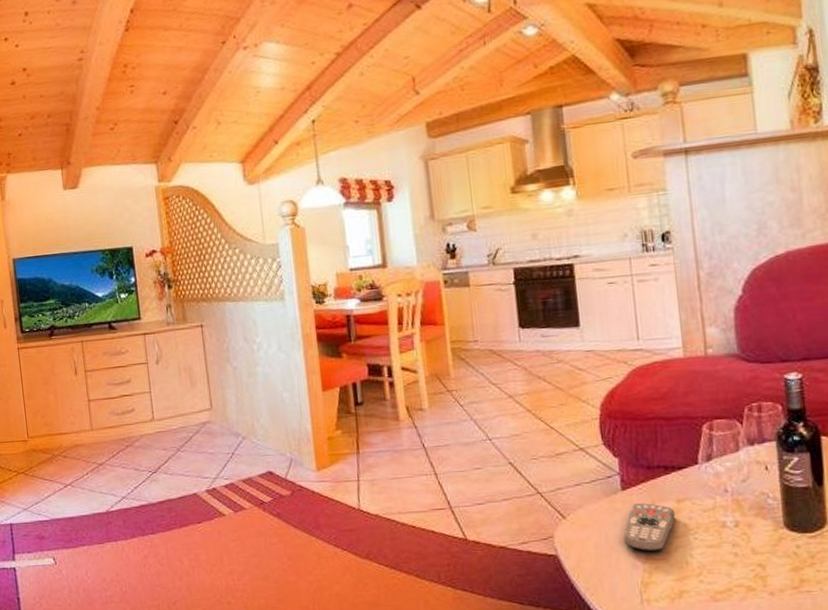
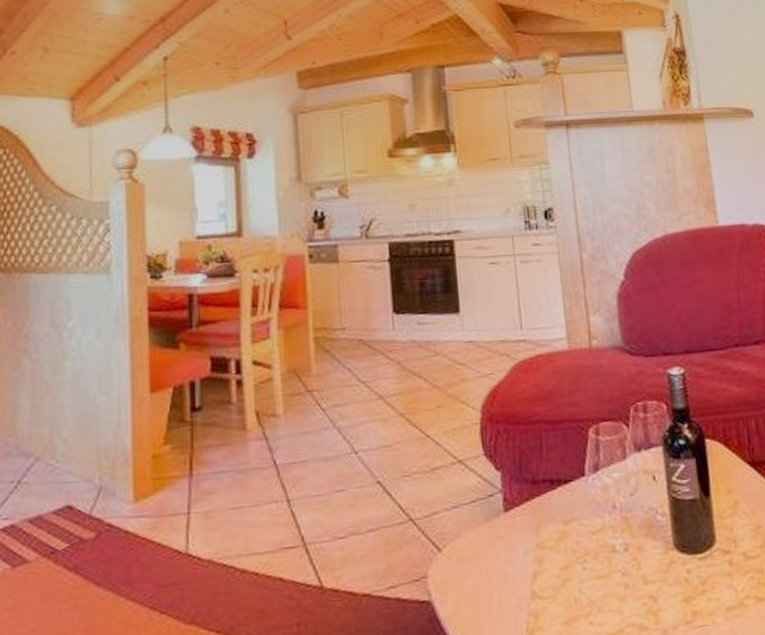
remote control: present [623,503,676,552] -> none [505,526,563,589]

